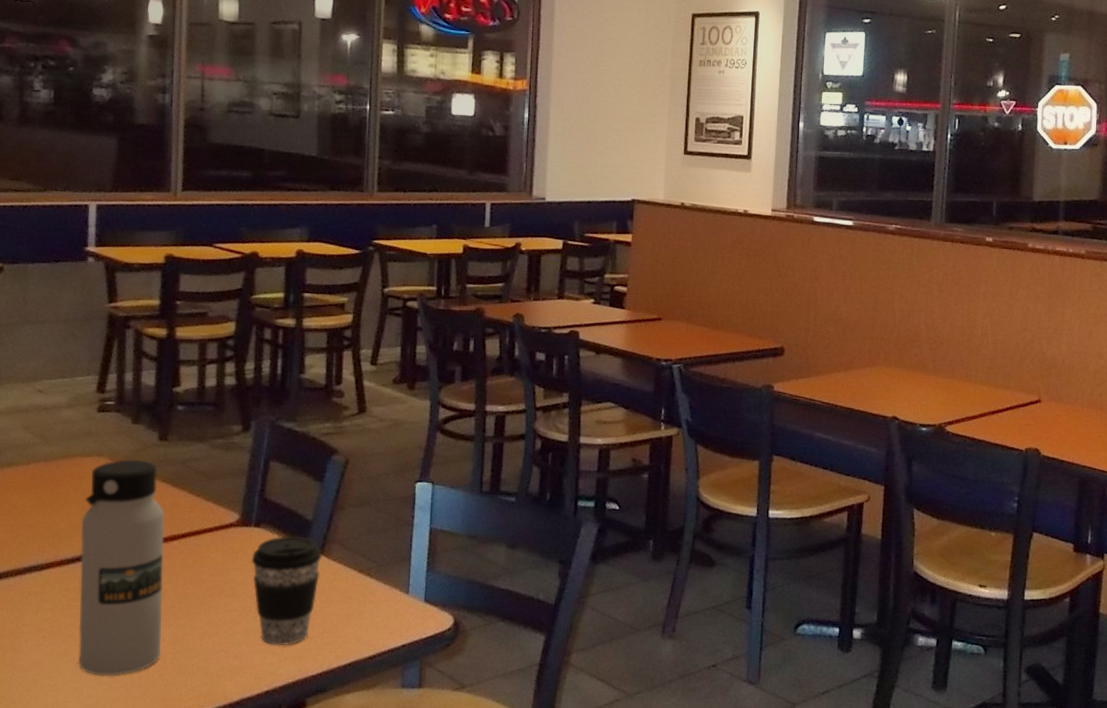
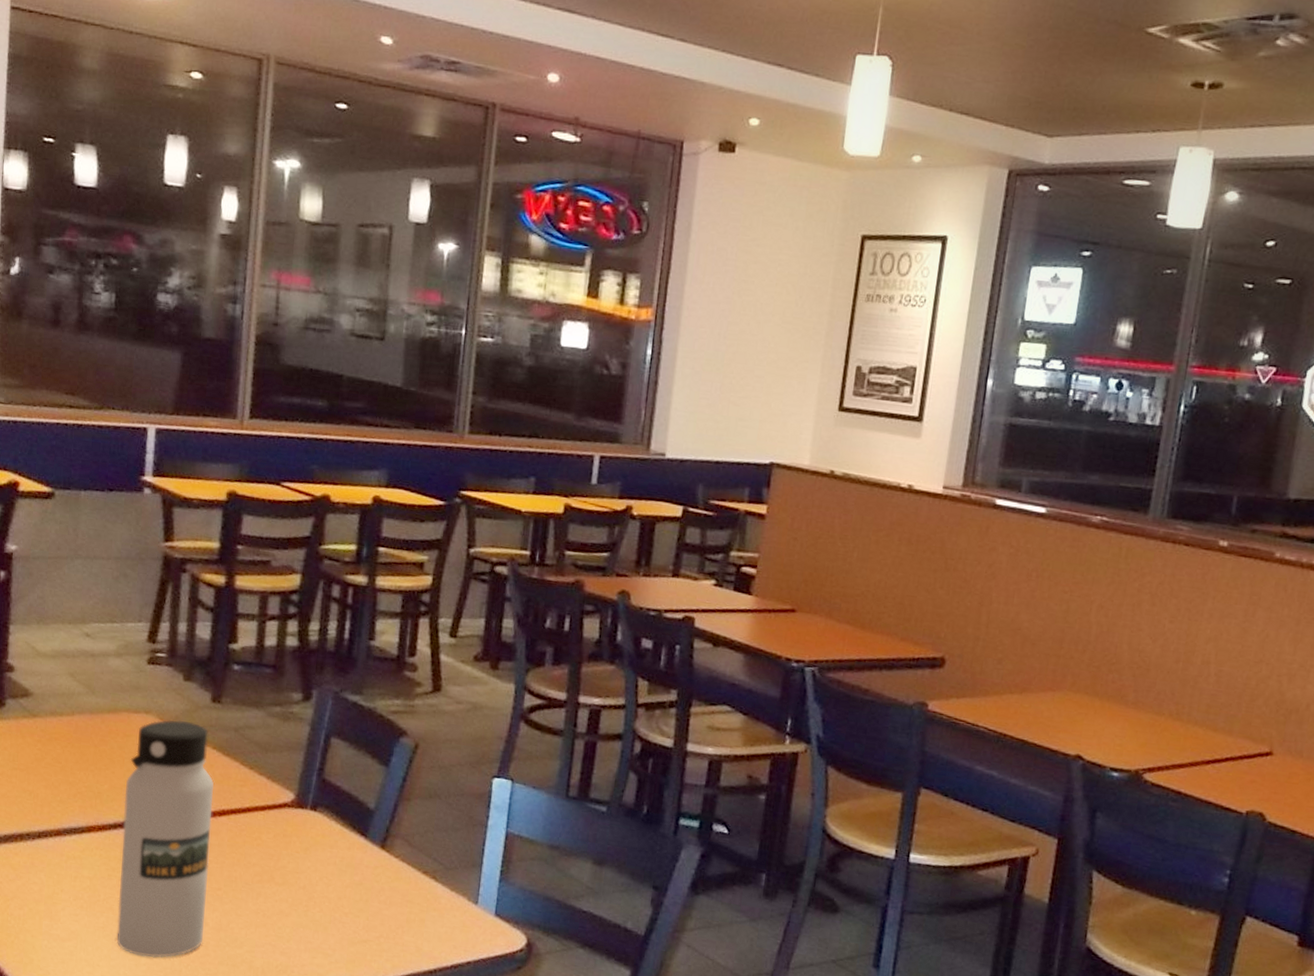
coffee cup: present [251,535,322,646] -> none [305,823,384,948]

